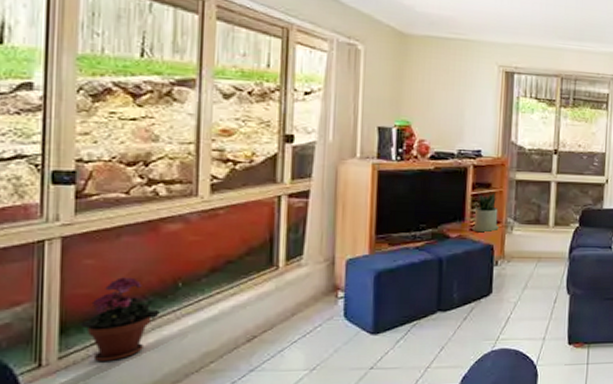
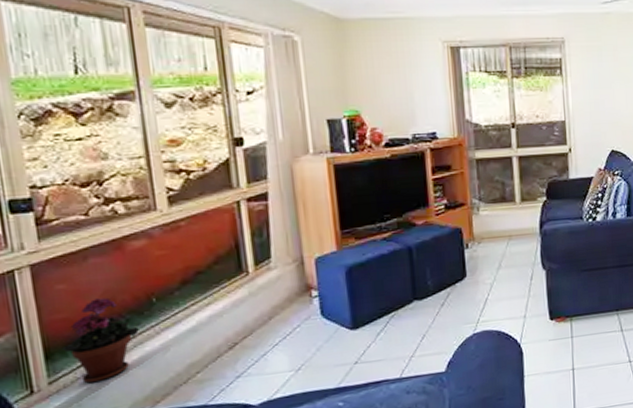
planter: present [472,193,499,233] -> none [437,175,465,217]

